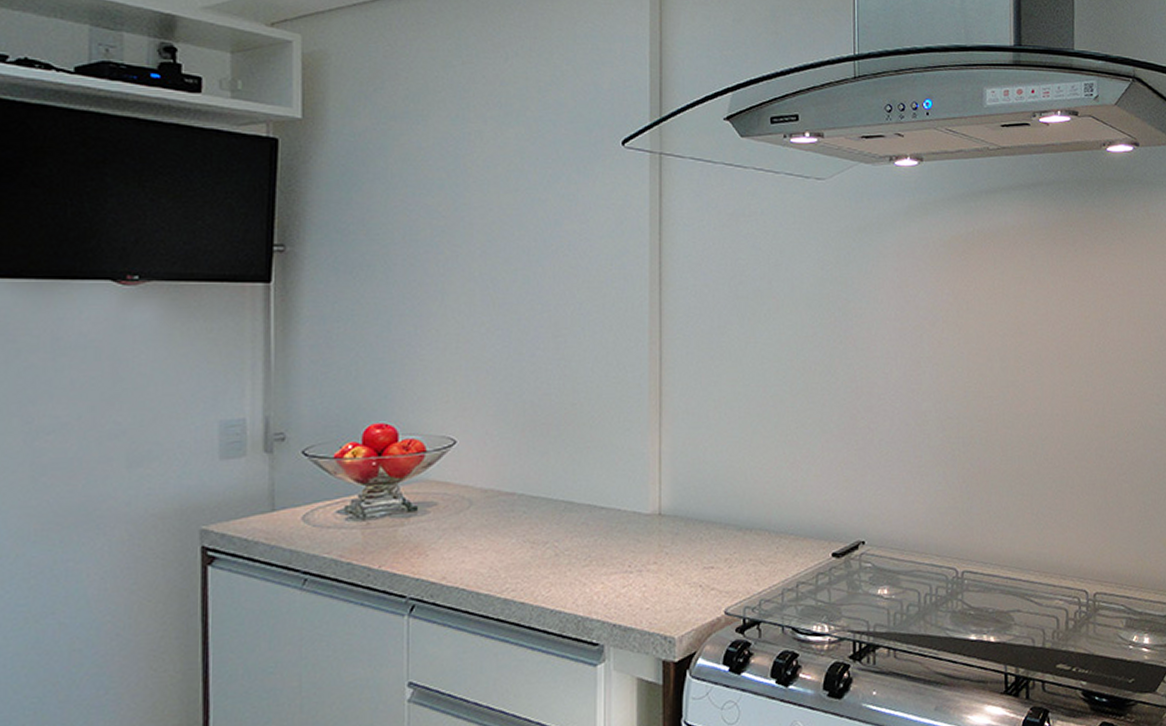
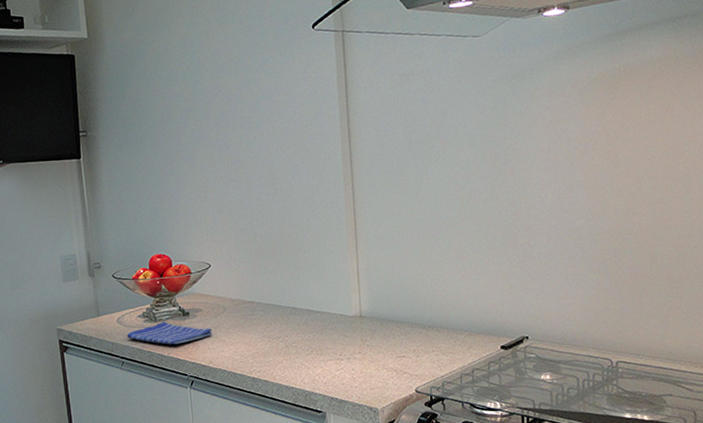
dish towel: none [315,519,450,553] -> present [126,321,212,345]

